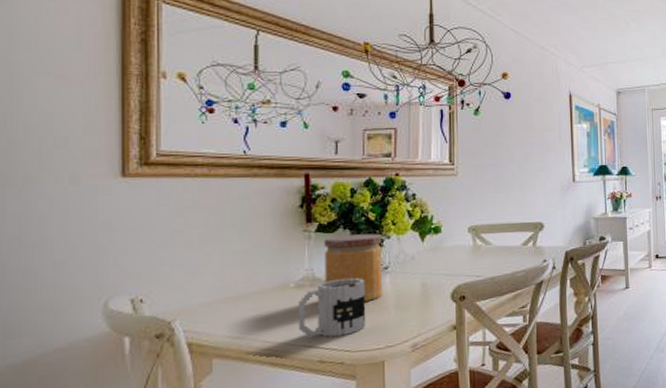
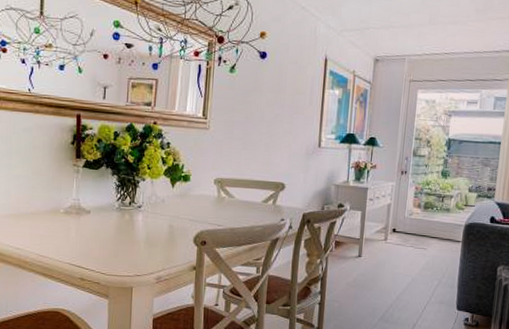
mug: present [299,278,366,337] -> none [65,211,121,260]
jar: present [324,233,382,303] -> none [88,173,138,235]

